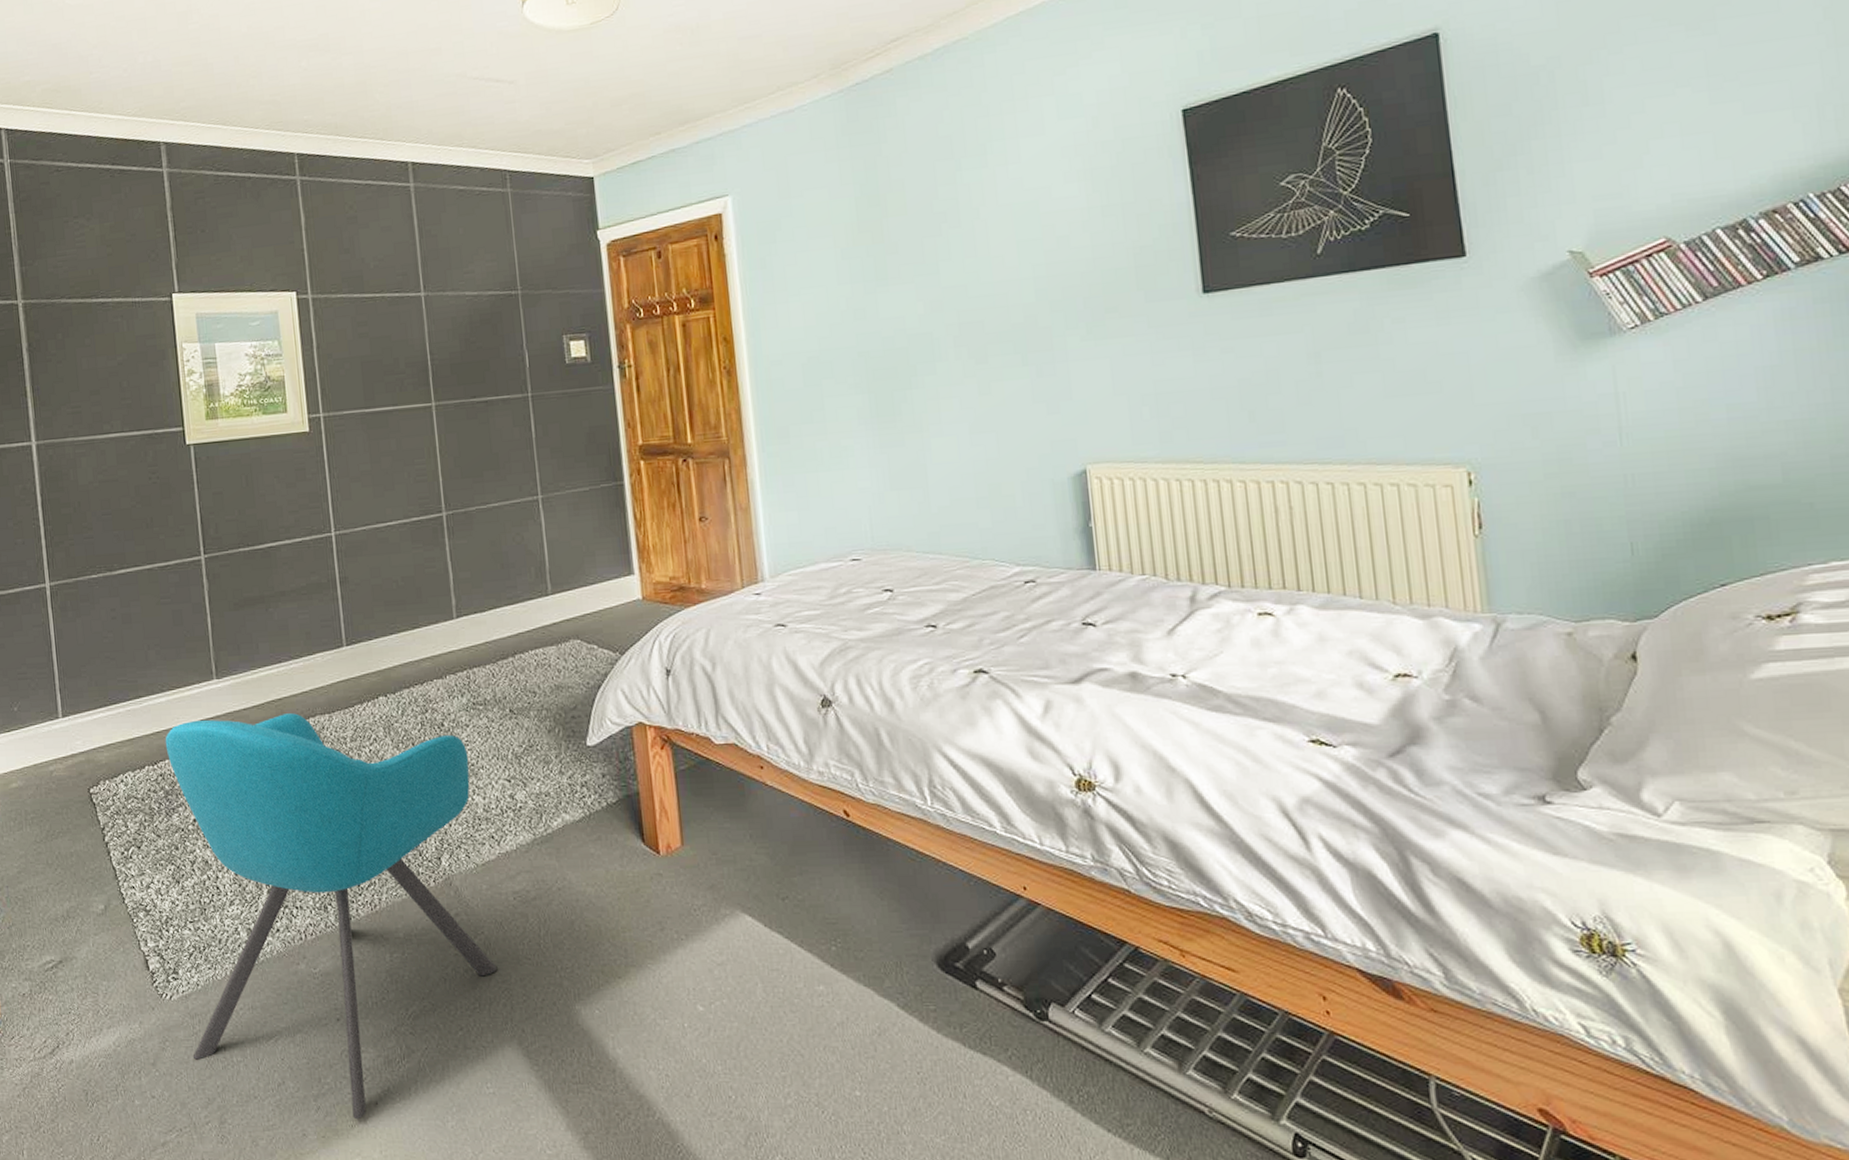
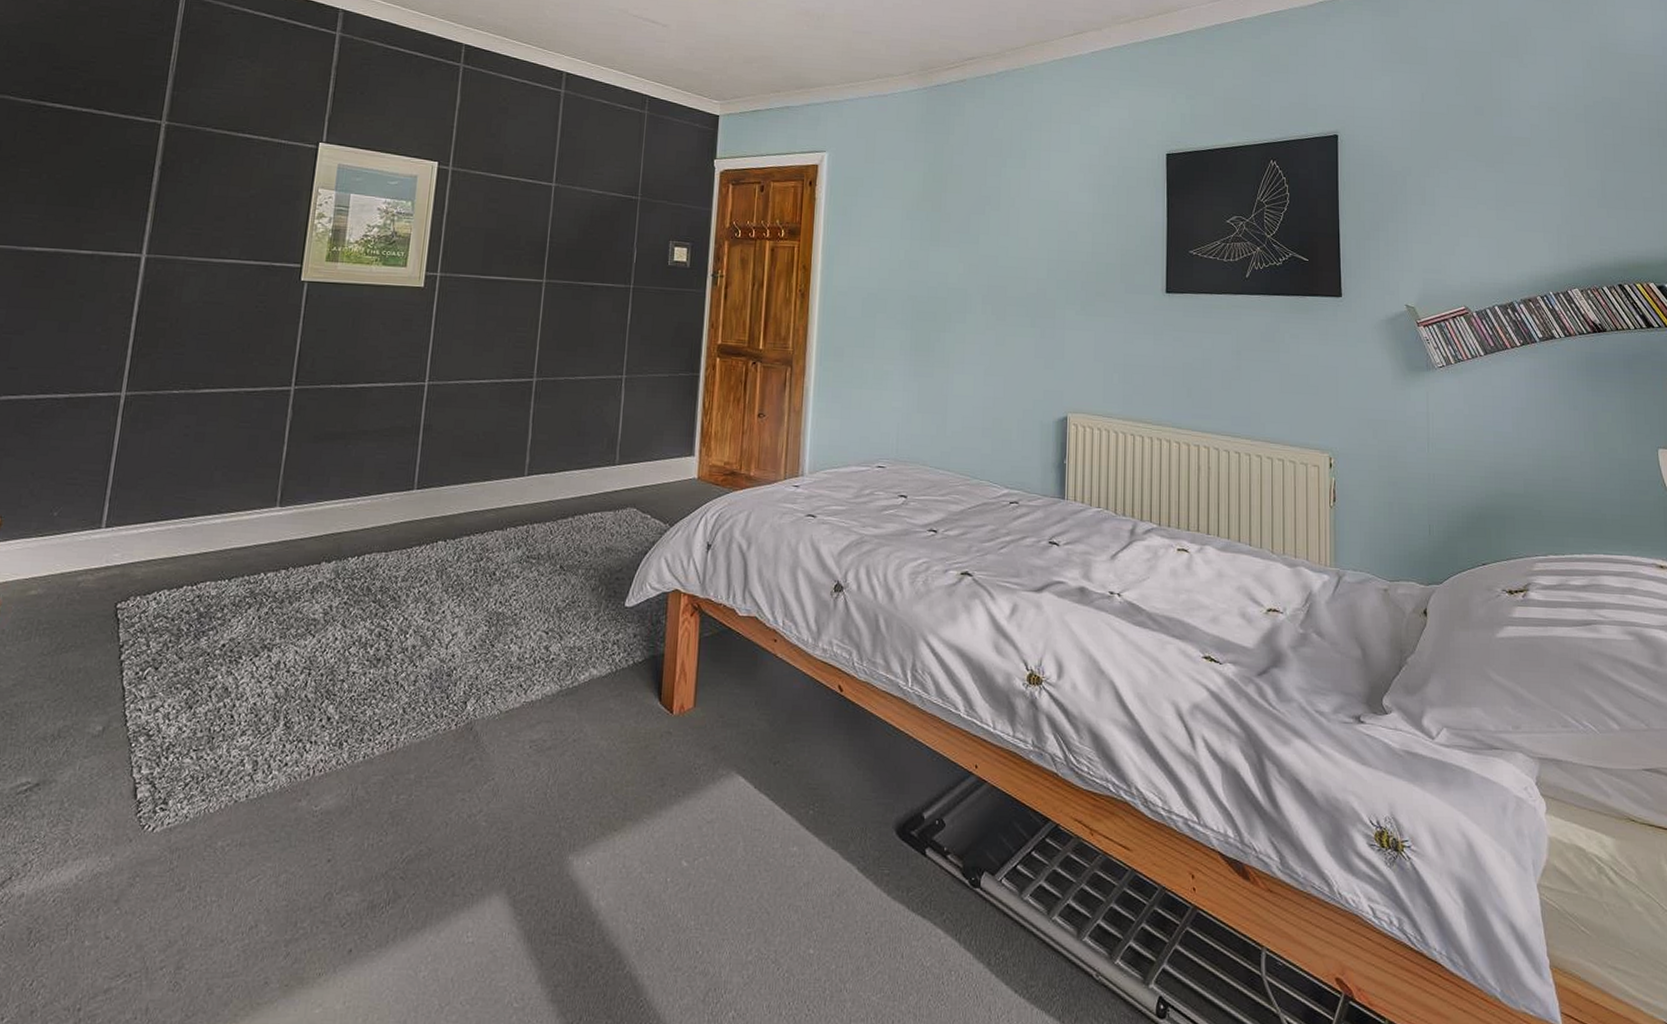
chair: present [165,713,498,1119] -> none [162,545,513,967]

